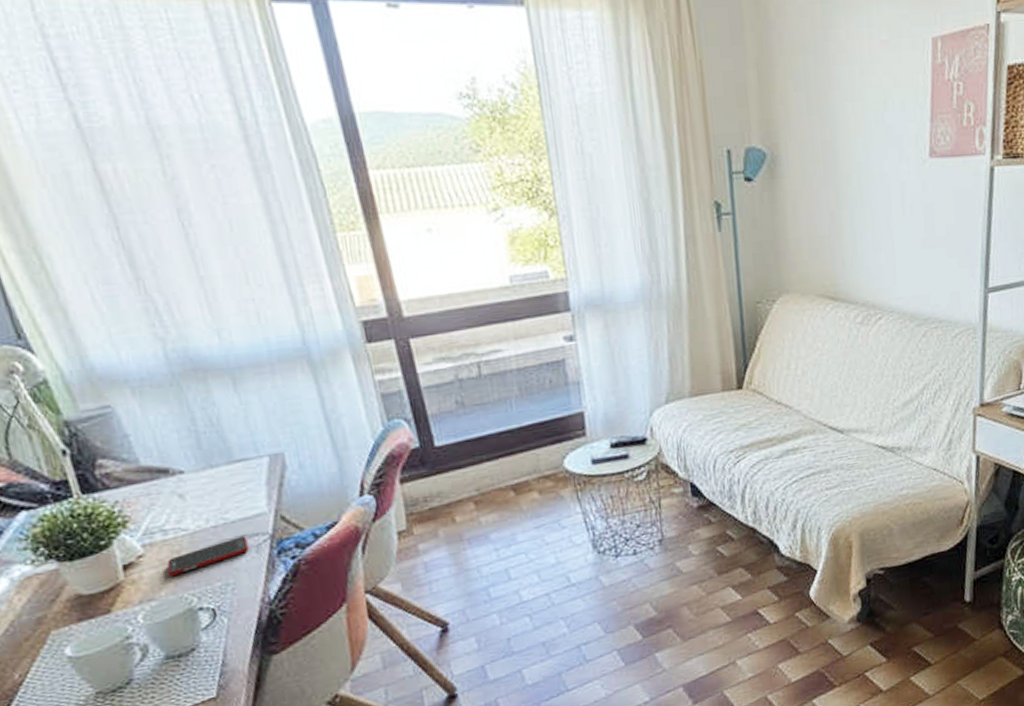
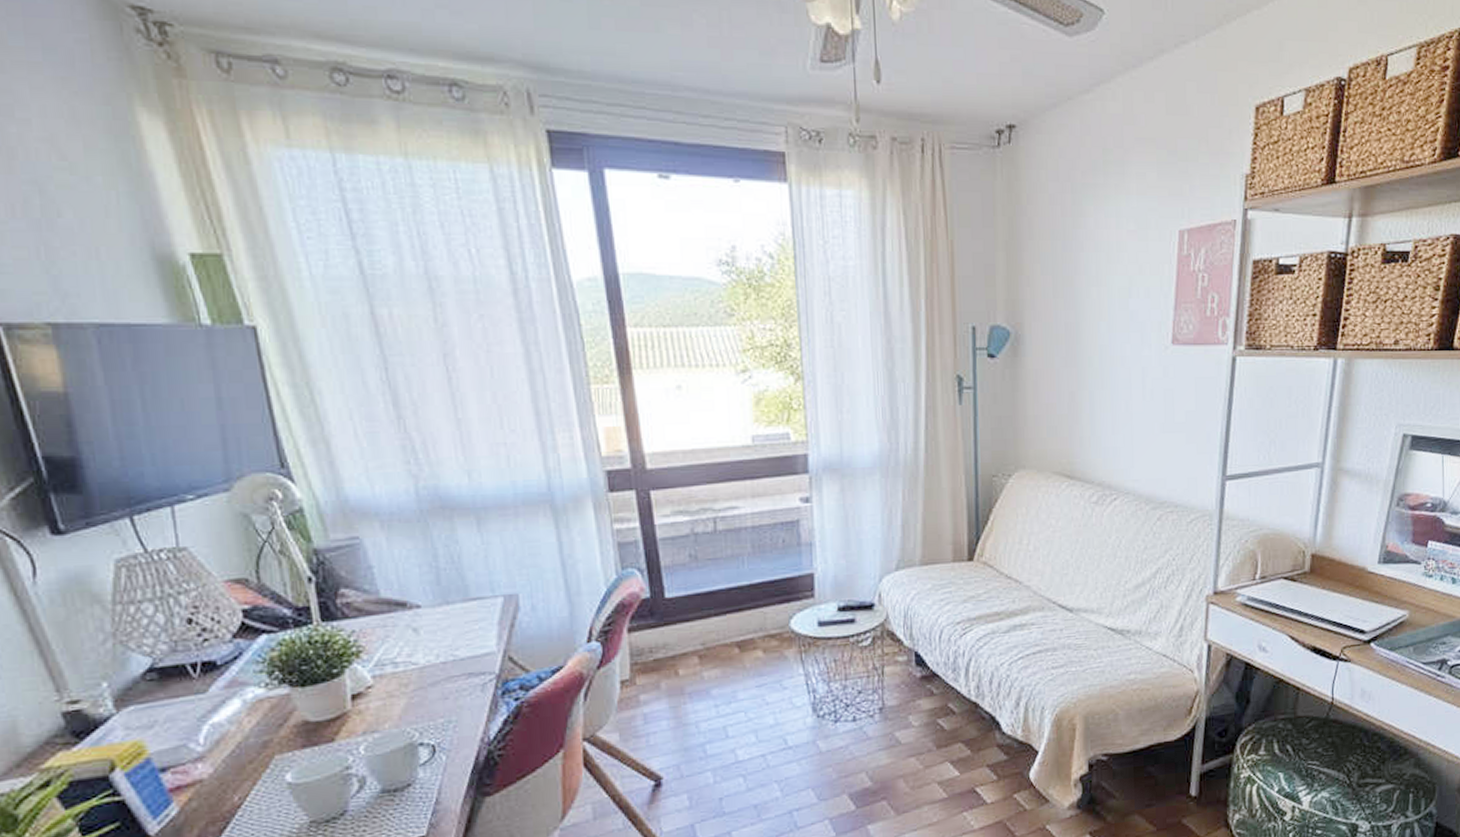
cell phone: present [166,536,249,577] -> none [393,674,474,710]

